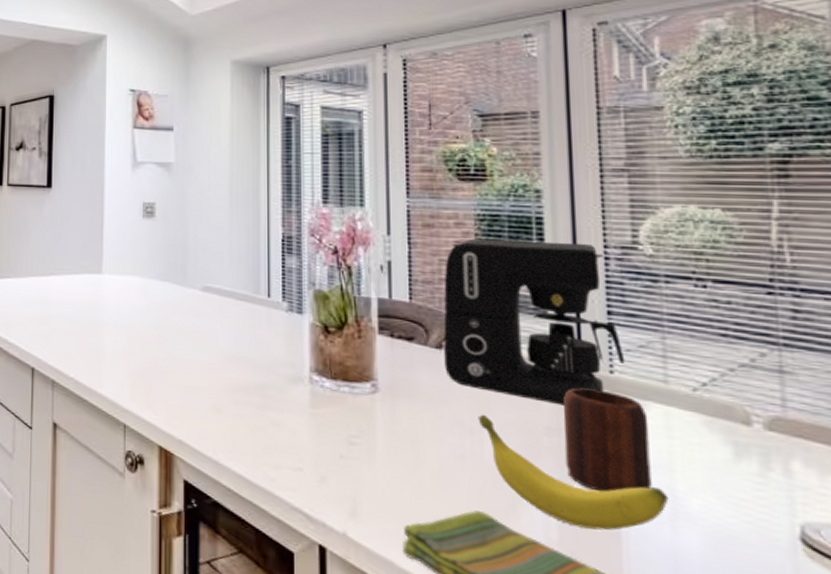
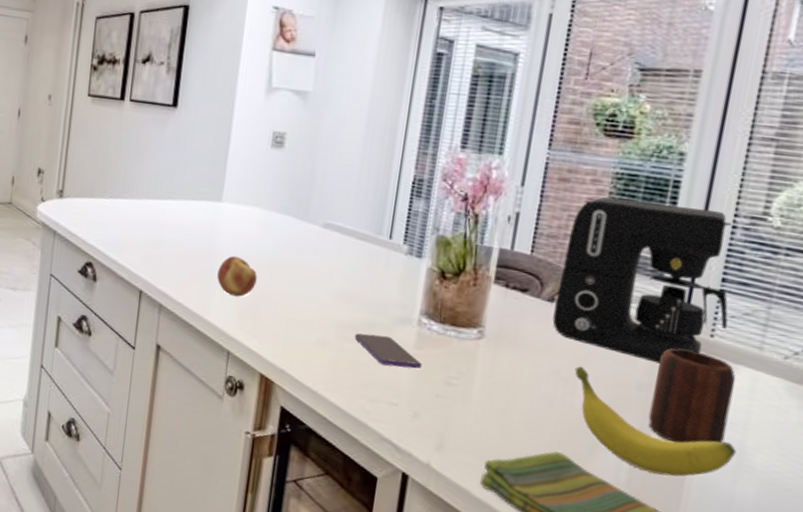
fruit: none [105,326,144,367] -> present [217,256,257,297]
smartphone: none [248,395,321,430] -> present [354,333,423,369]

